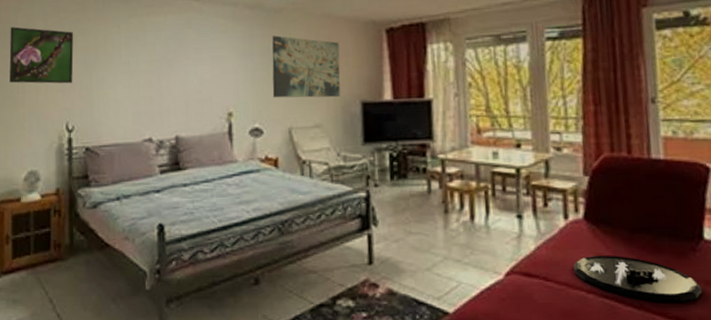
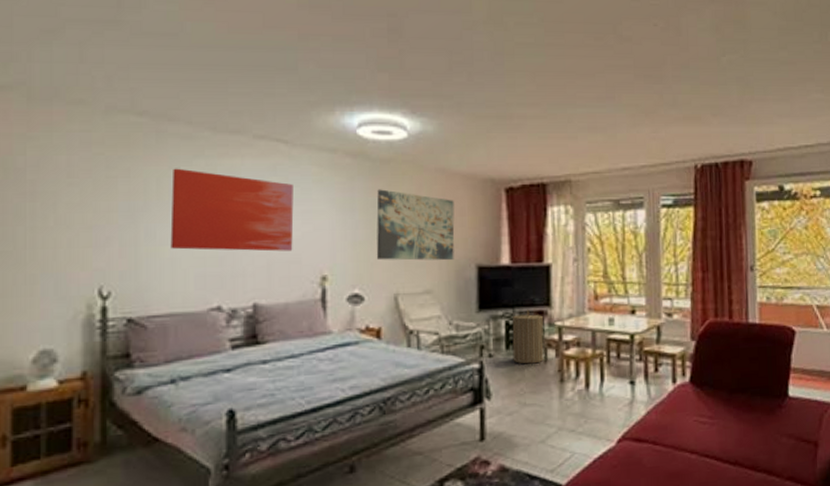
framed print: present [9,27,74,84] -> none [11,160,112,238]
wall art: none [114,26,205,92] -> present [170,168,294,252]
laundry hamper: none [396,142,428,195] -> present [512,309,544,364]
decorative tray: present [573,255,703,302] -> none [679,416,786,457]

